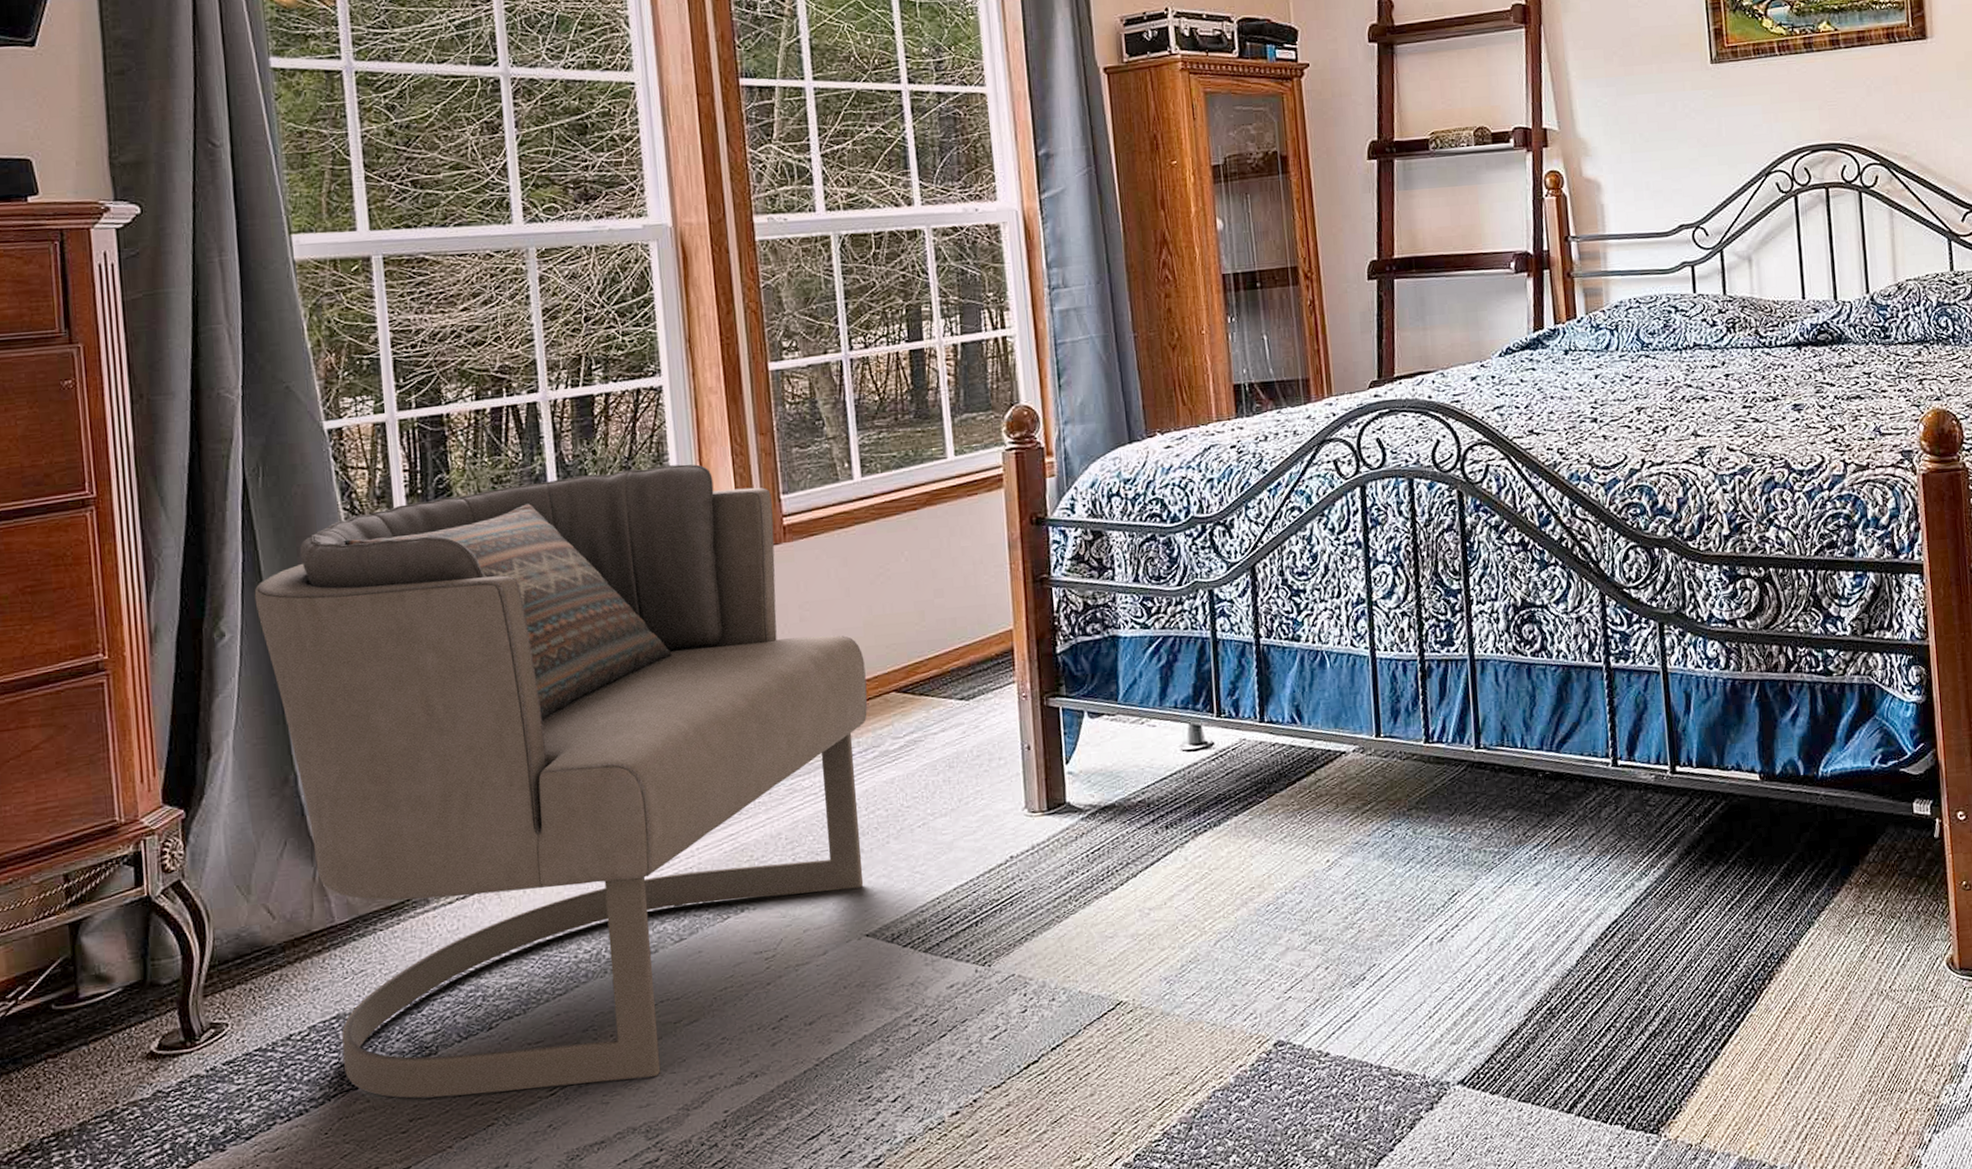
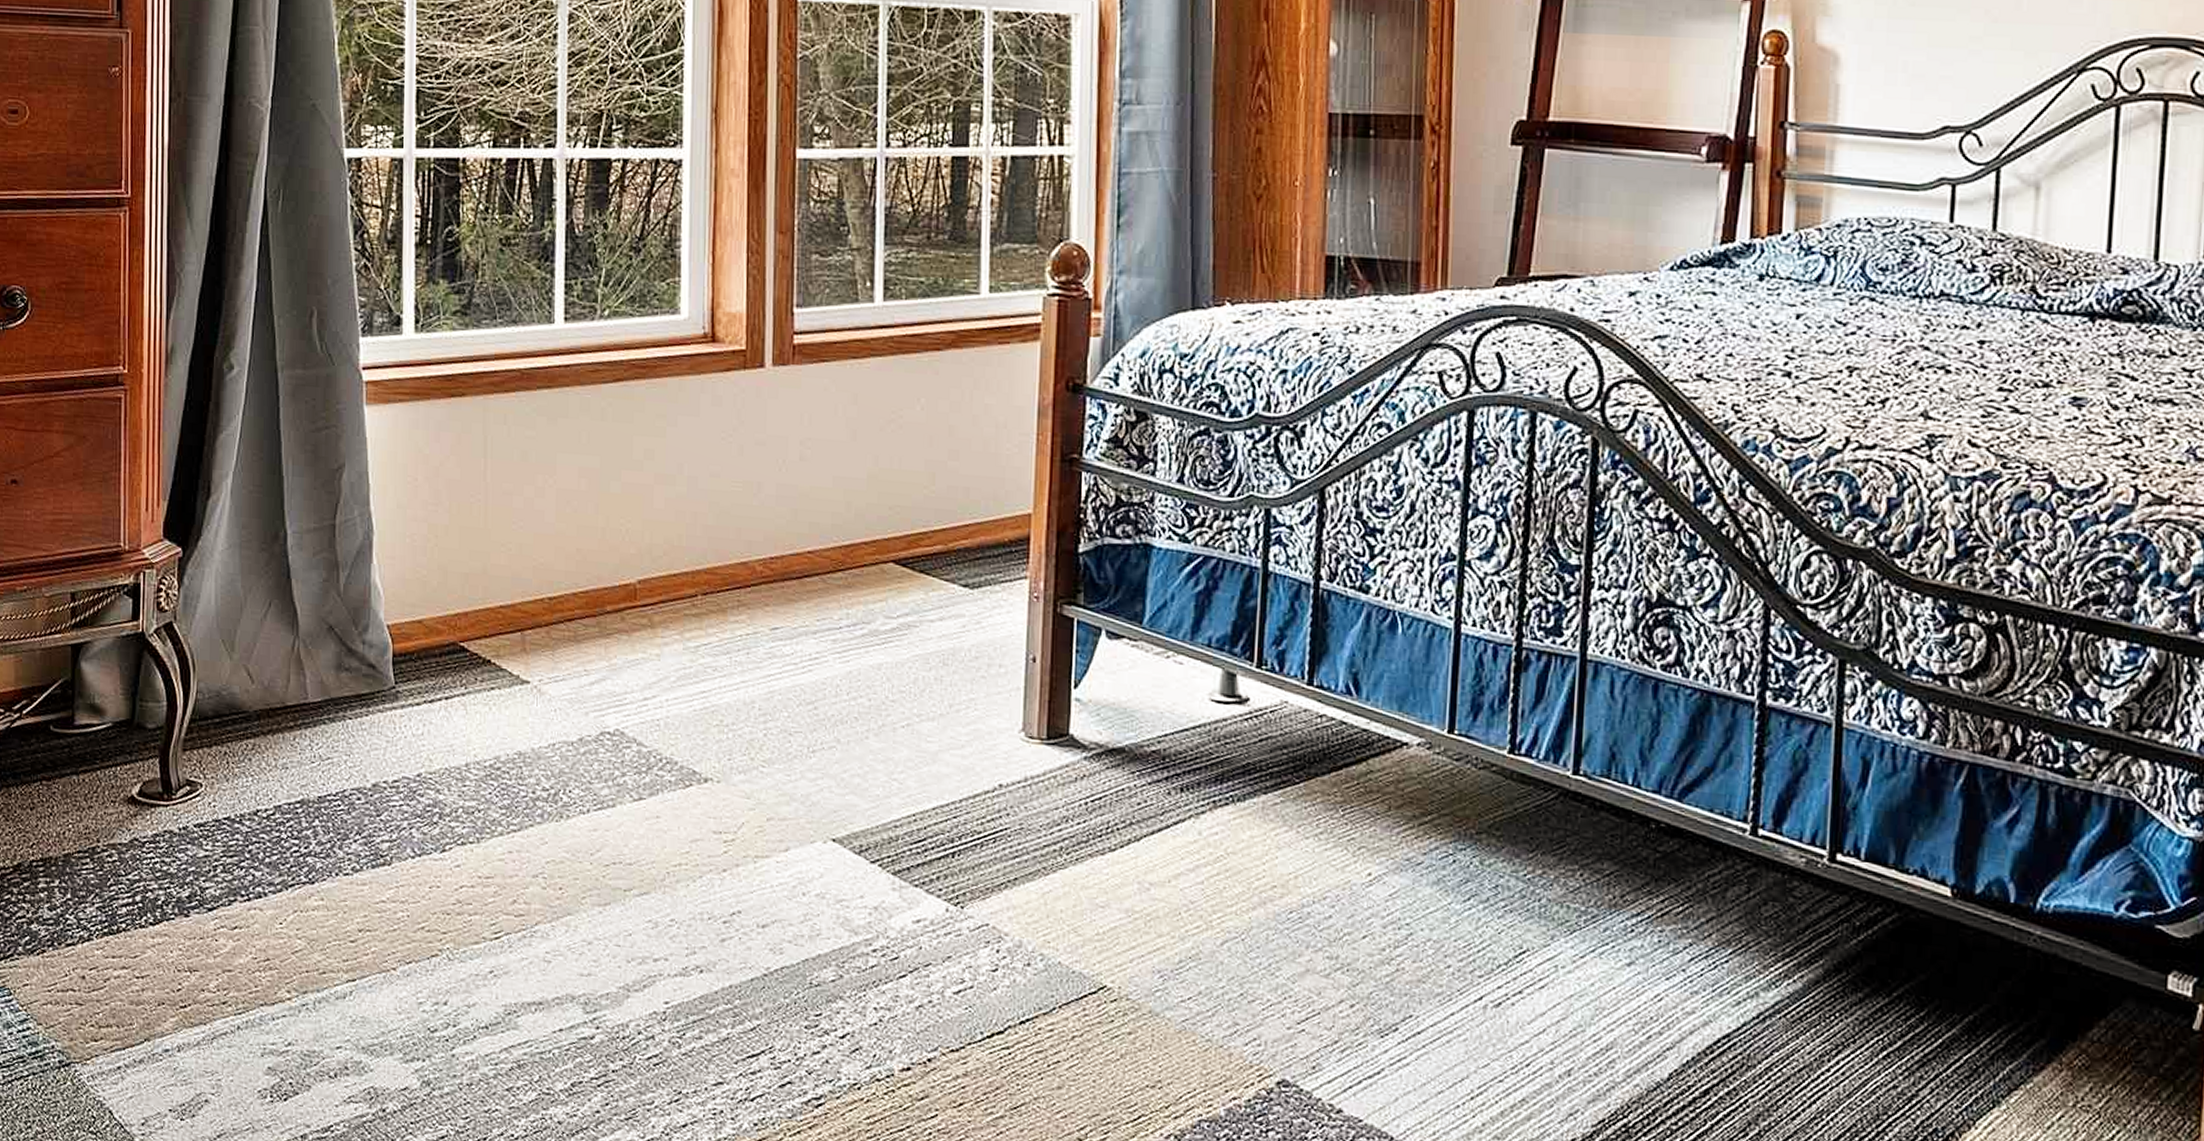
armchair: present [254,464,868,1099] -> none [264,250,864,946]

